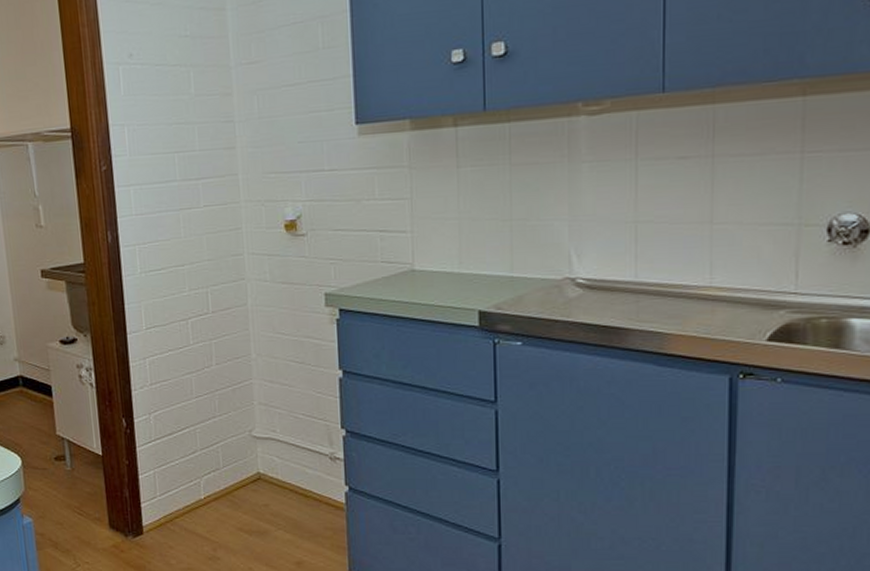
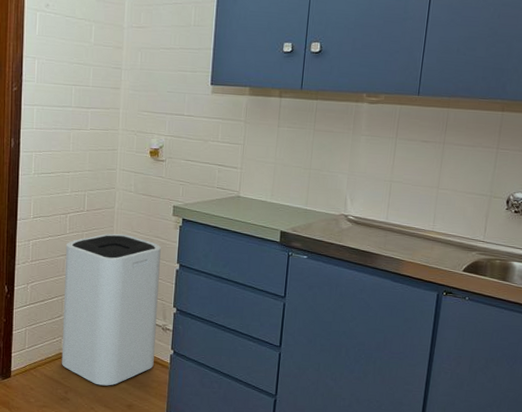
trash can: none [191,337,324,539] -> present [61,233,161,386]

